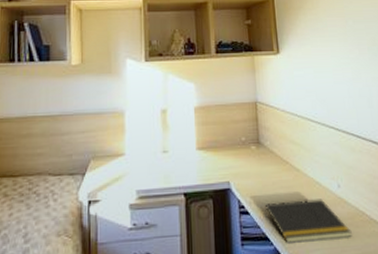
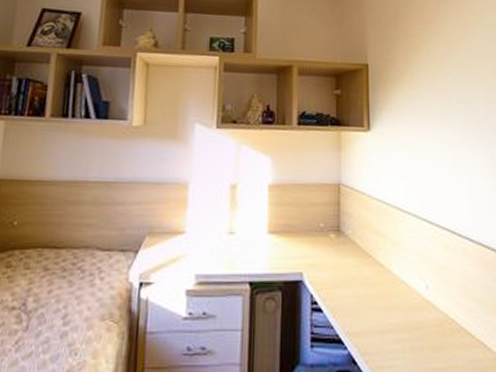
notepad: present [264,199,352,243] -> none [340,300,438,349]

